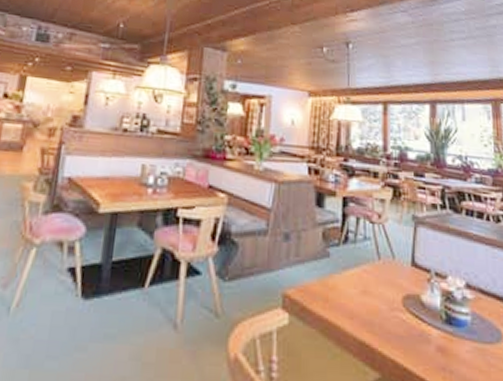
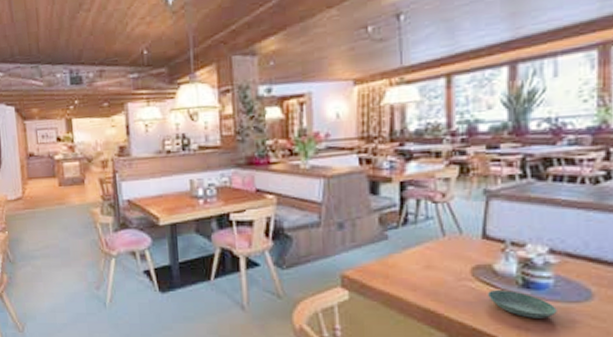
saucer: none [416,324,475,360] -> present [487,290,557,318]

